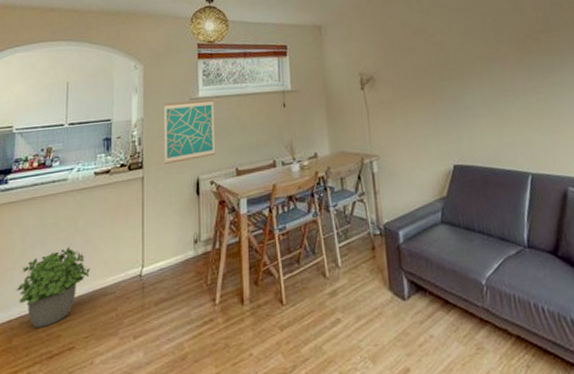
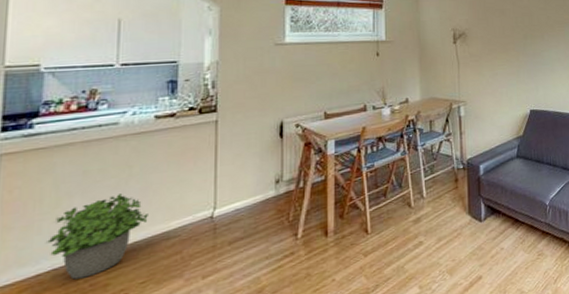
wall art: present [164,100,215,164] -> none [242,45,302,108]

